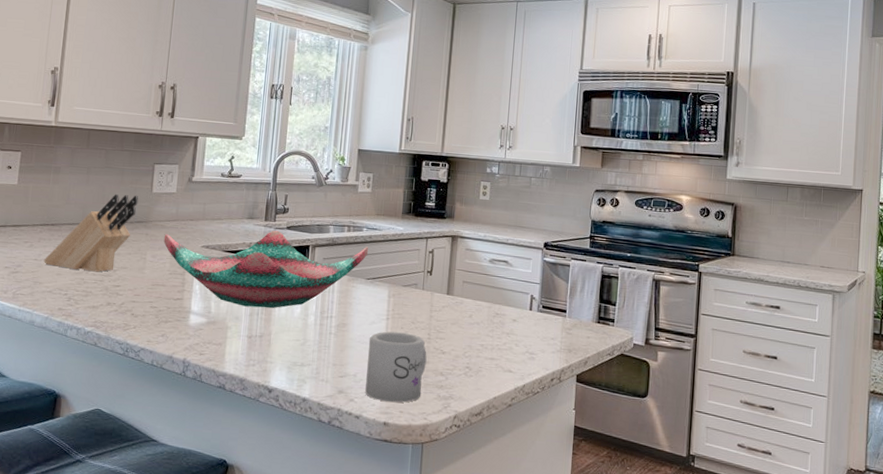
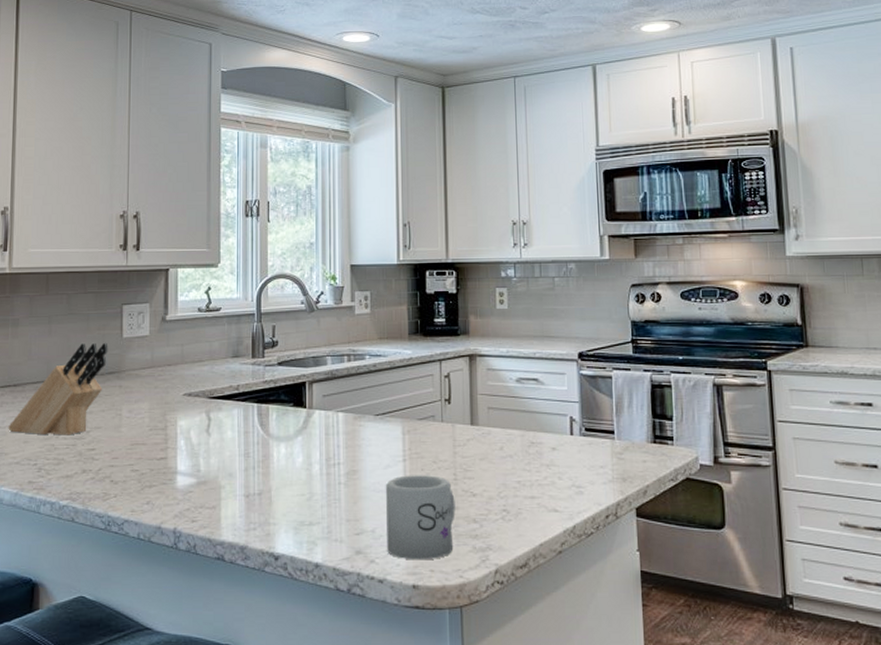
decorative bowl: present [163,230,369,308] -> none [140,368,374,460]

